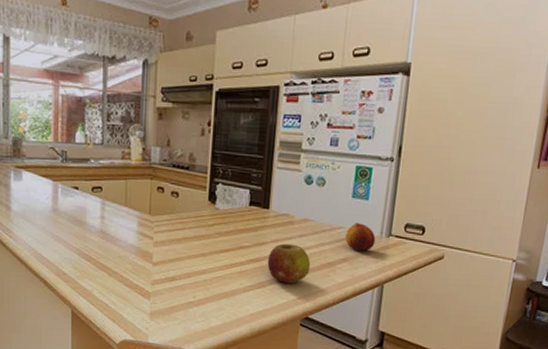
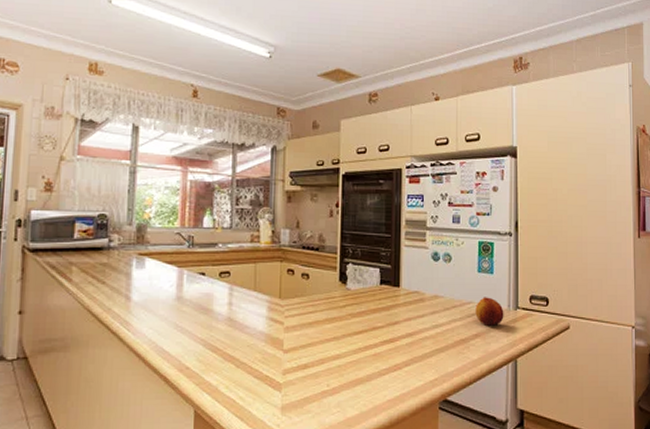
fruit: present [267,243,311,283] -> none [401,322,445,364]

